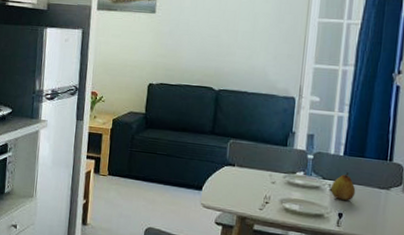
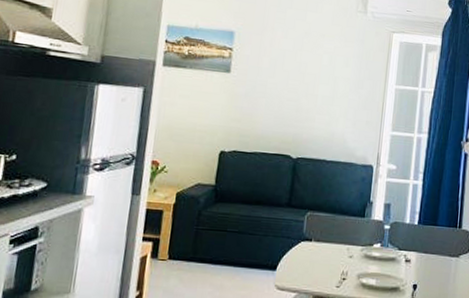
fruit: present [330,172,356,201] -> none [405,242,429,271]

